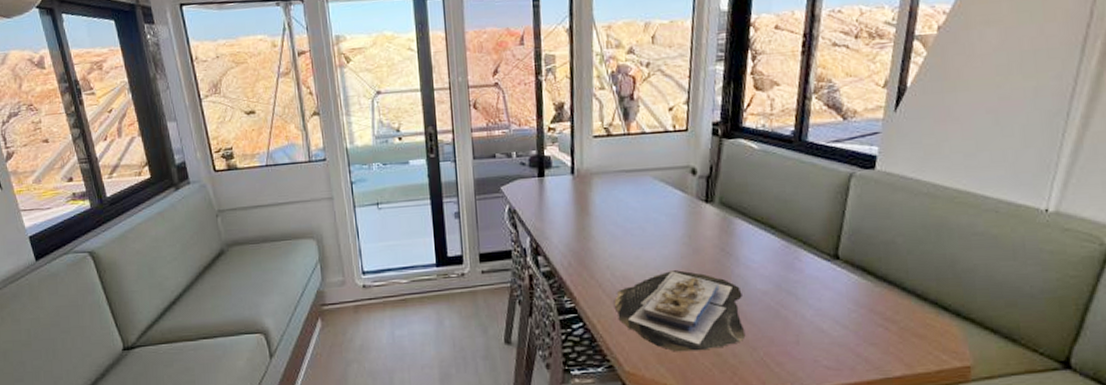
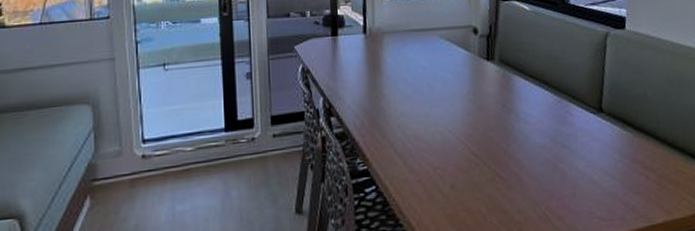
food platter: present [614,270,746,352] -> none [405,127,528,212]

